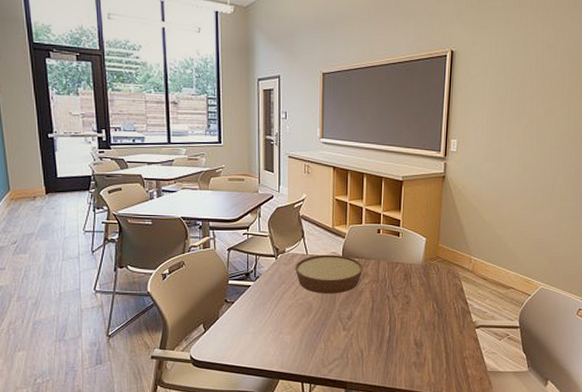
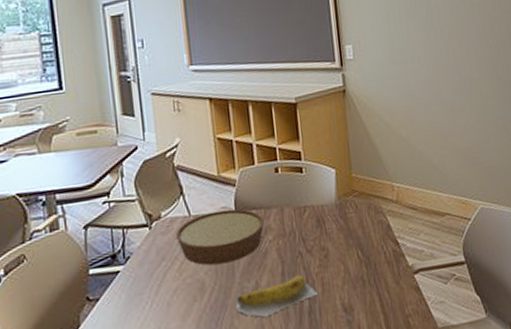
banana: none [333,312,397,338] -> present [236,274,318,318]

